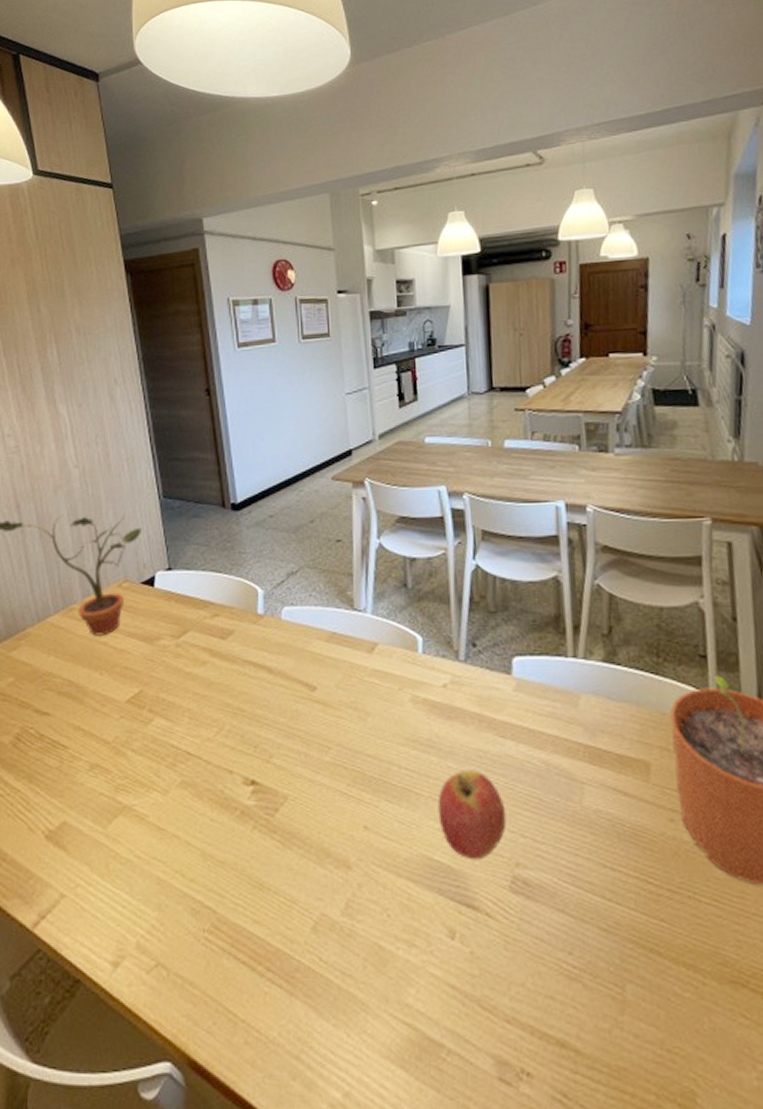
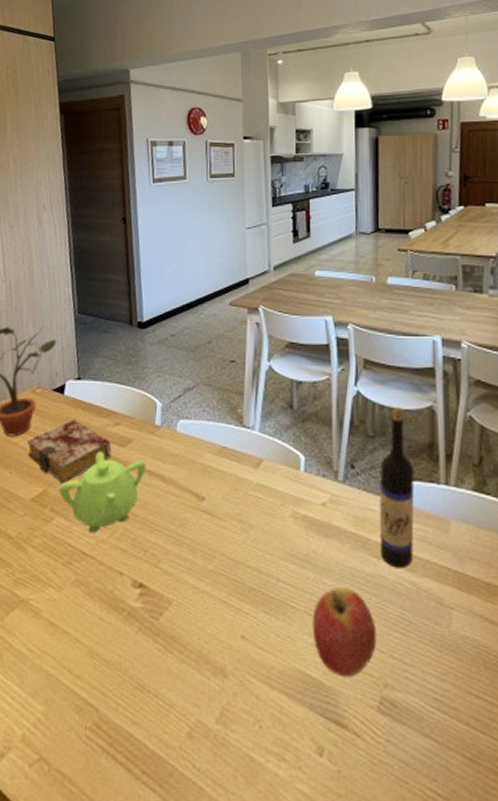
book: none [116,613,212,682] -> present [26,419,112,483]
teapot: none [156,645,251,732] -> present [58,451,146,533]
wine bottle: none [503,579,542,746] -> present [379,406,415,569]

